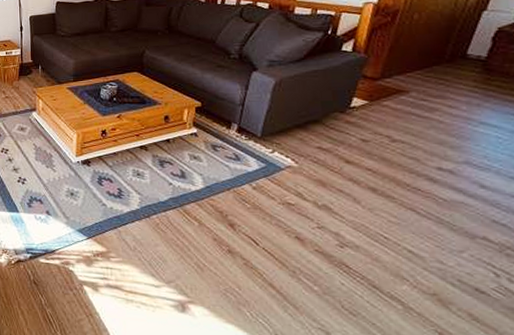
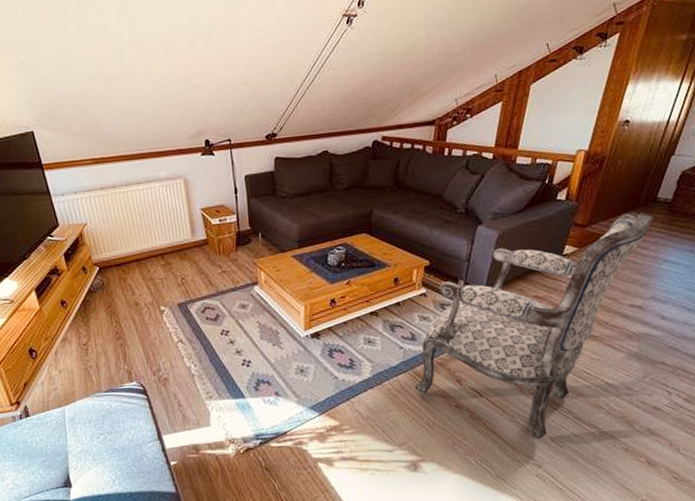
armchair: none [184,68,464,302] -> present [414,212,654,439]

